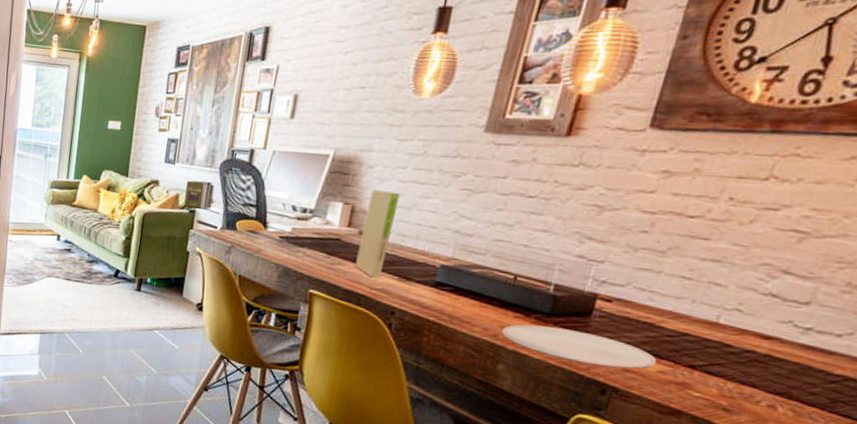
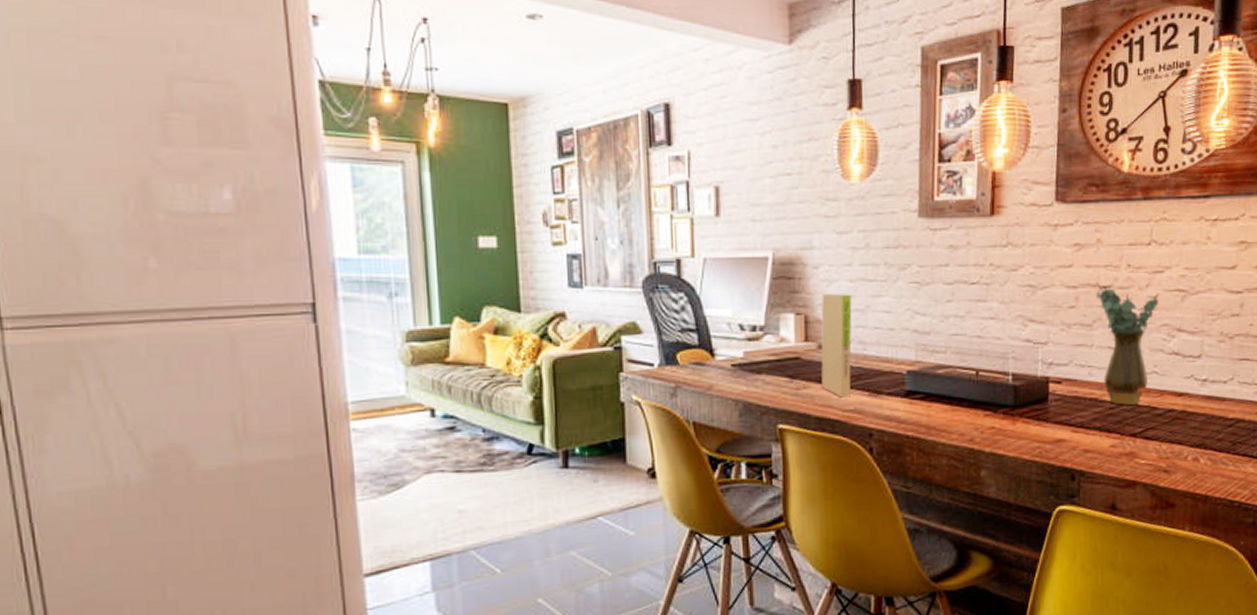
books: present [184,180,215,209] -> none [602,307,642,344]
plate: present [501,324,657,370] -> none [977,419,1108,453]
vase: none [664,211,767,338] -> present [1096,282,1160,406]

